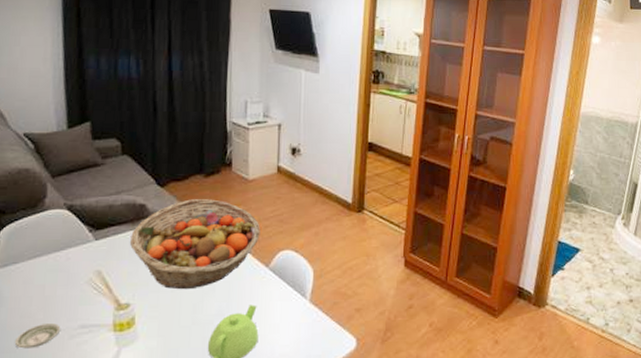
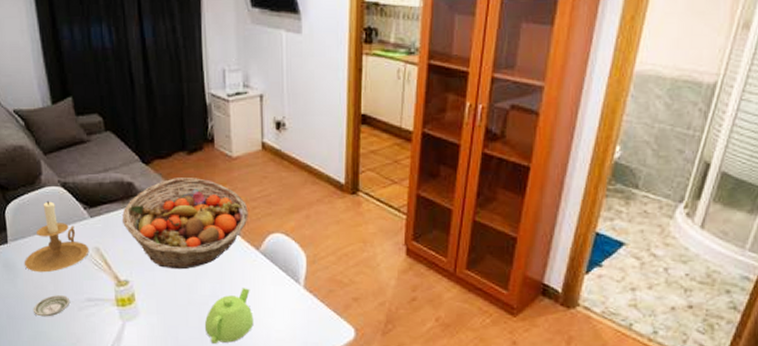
candle holder: none [11,224,90,300] -> present [24,201,89,273]

